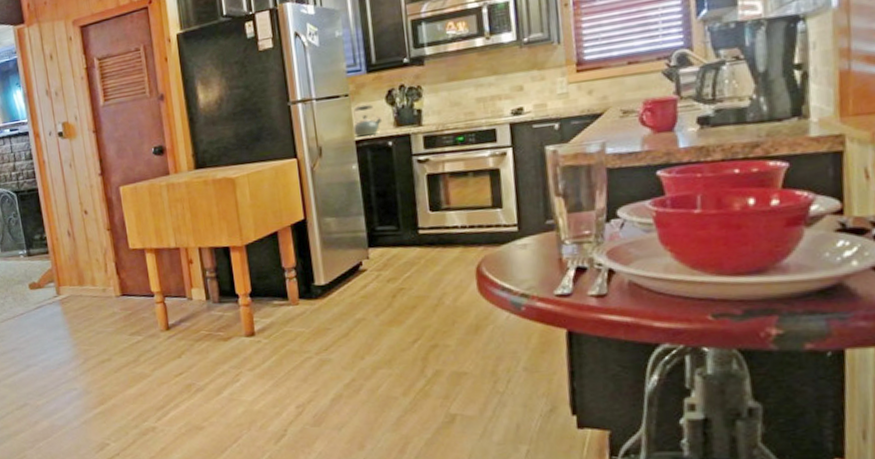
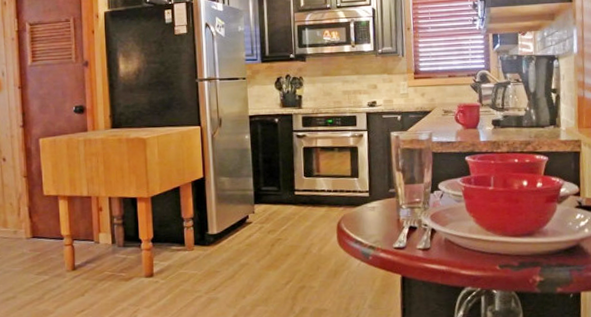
kettle: present [352,105,384,137] -> none [247,88,273,113]

